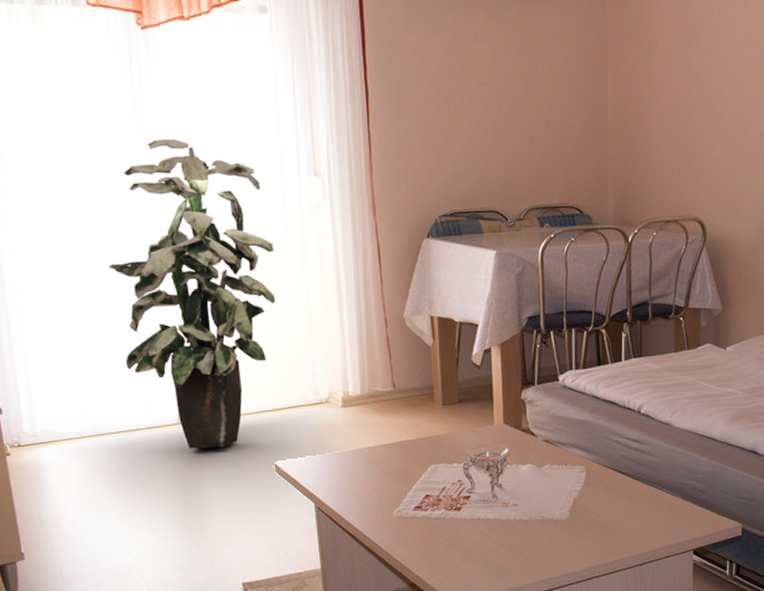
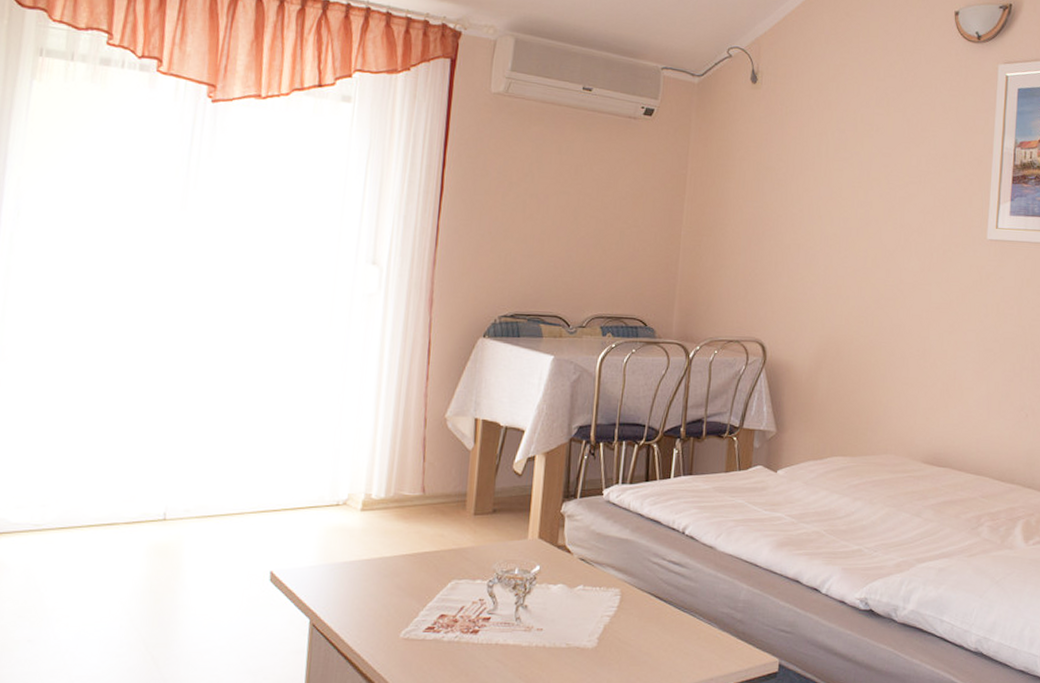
indoor plant: present [109,139,276,449] -> none [115,212,315,550]

